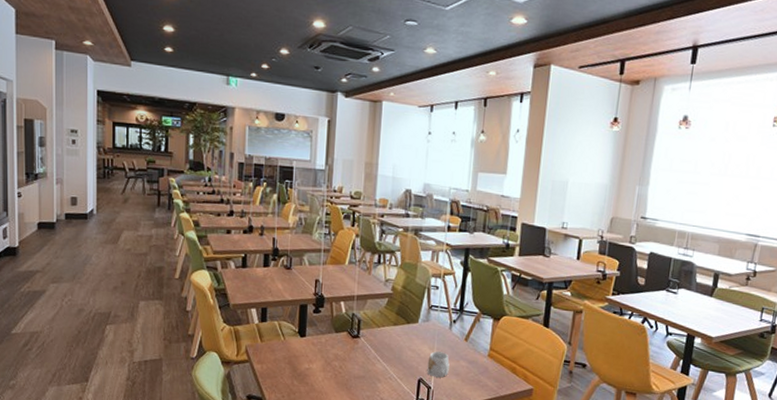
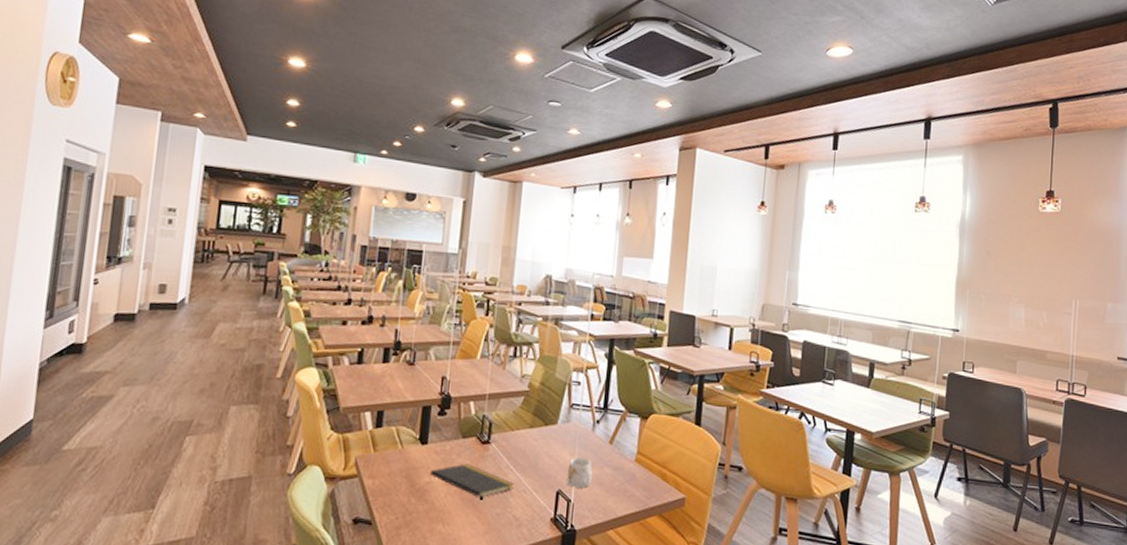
notepad: none [308,353,381,384] -> present [429,463,514,500]

